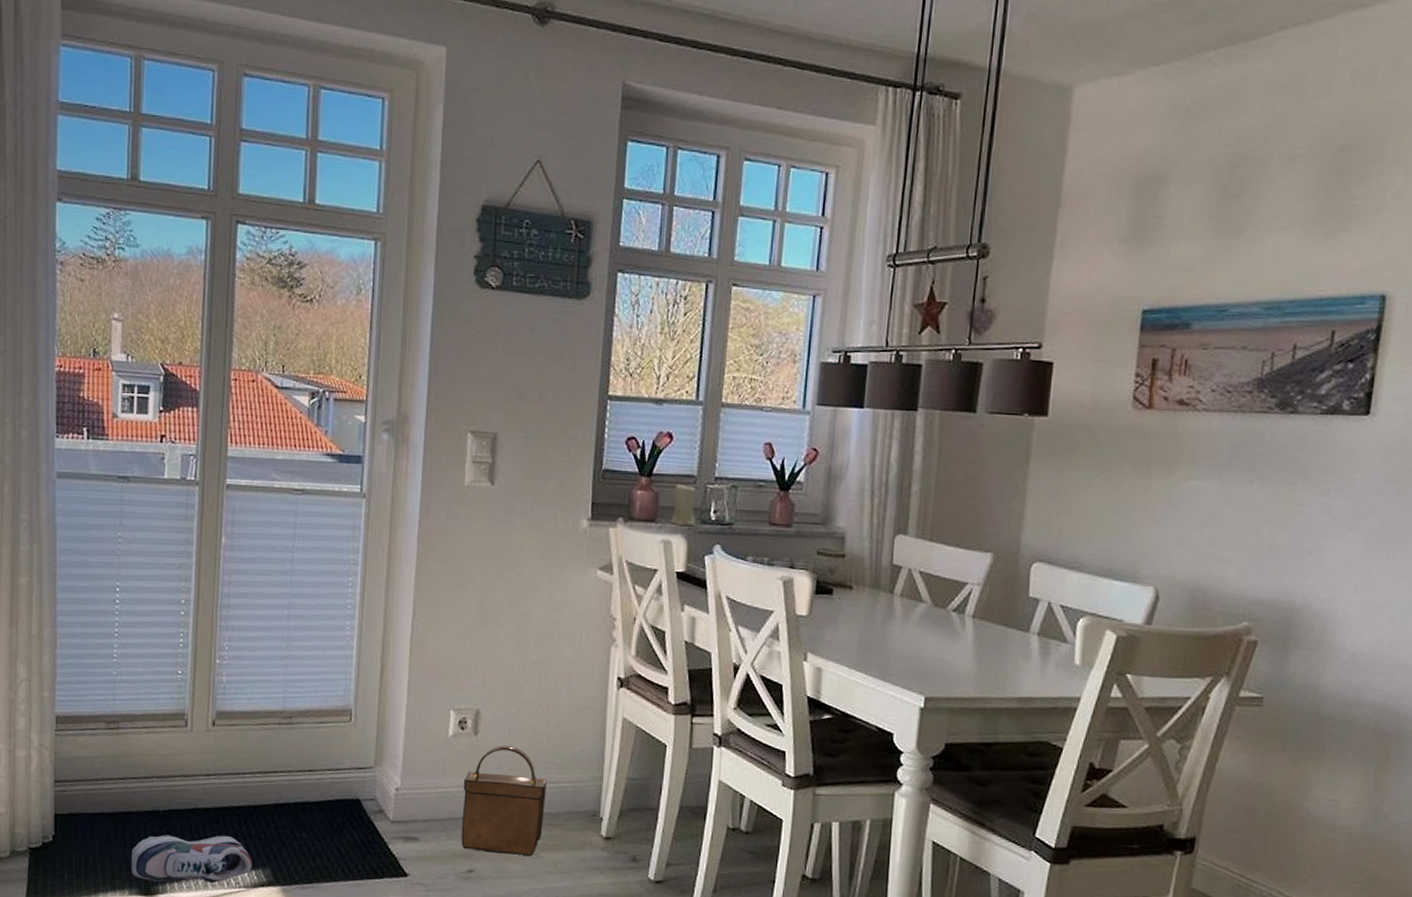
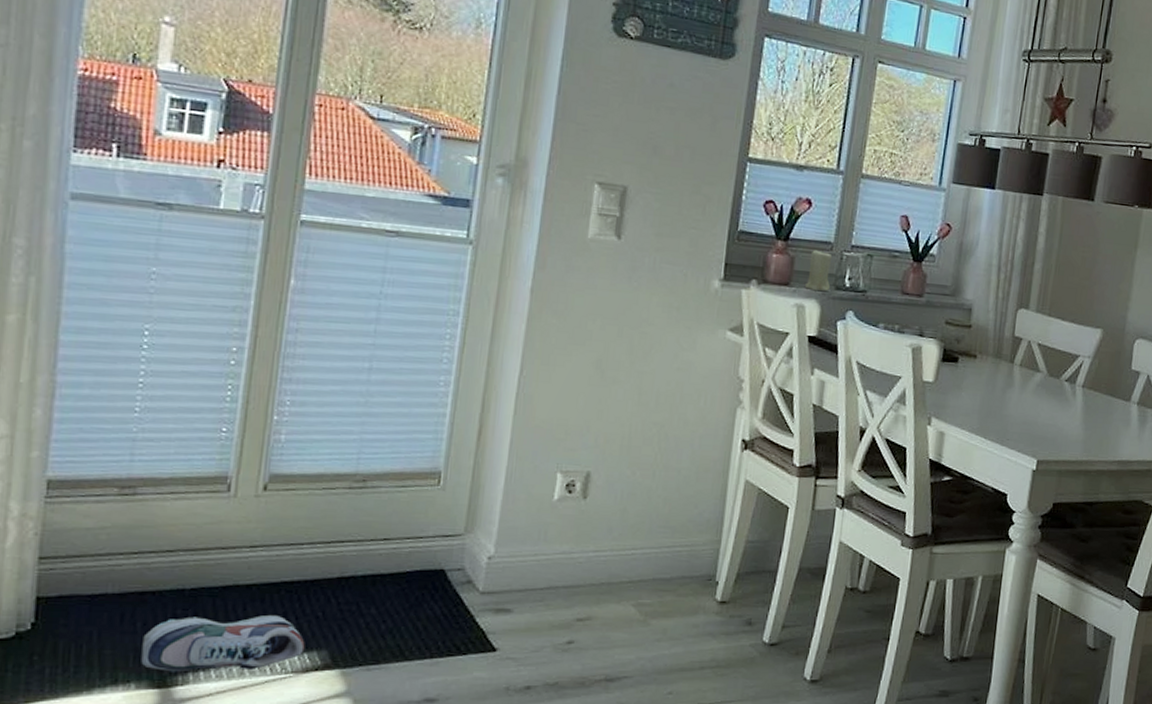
handbag: present [461,745,548,856] -> none [561,509,662,623]

